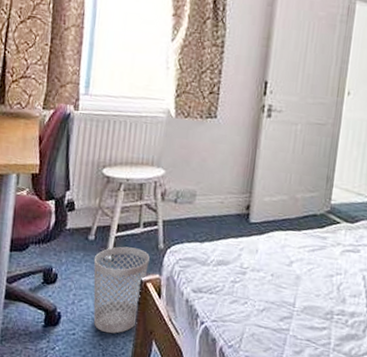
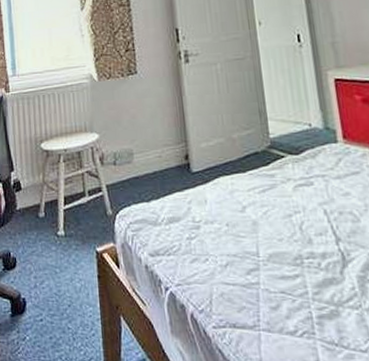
wastebasket: present [93,246,150,334] -> none [47,218,102,315]

